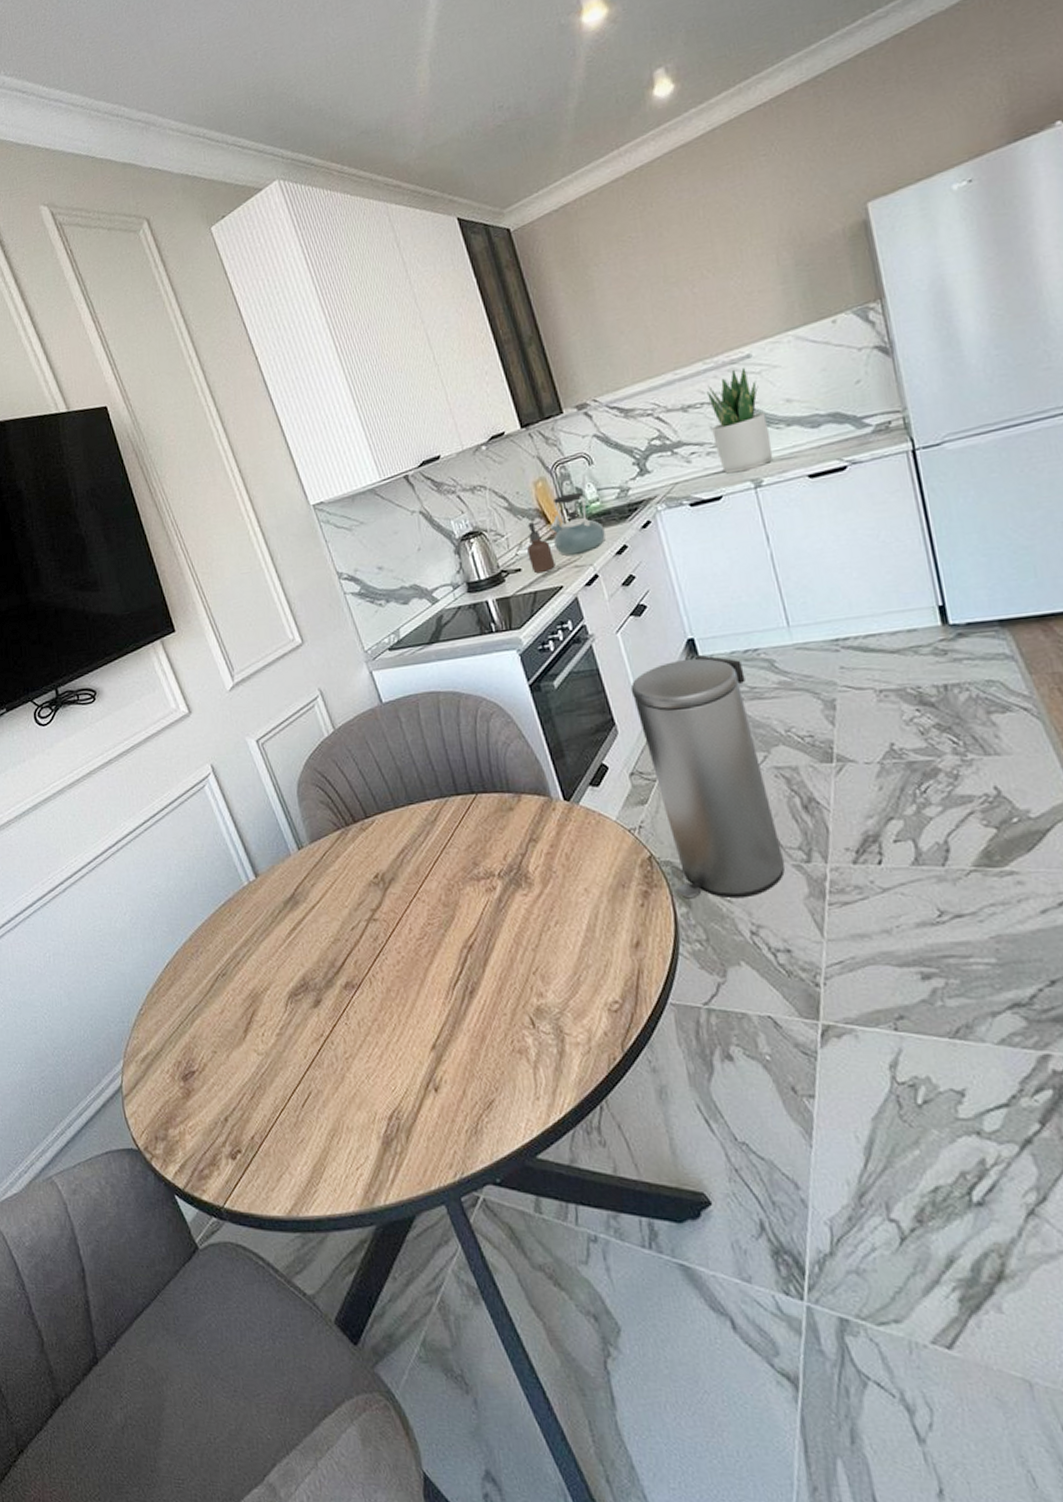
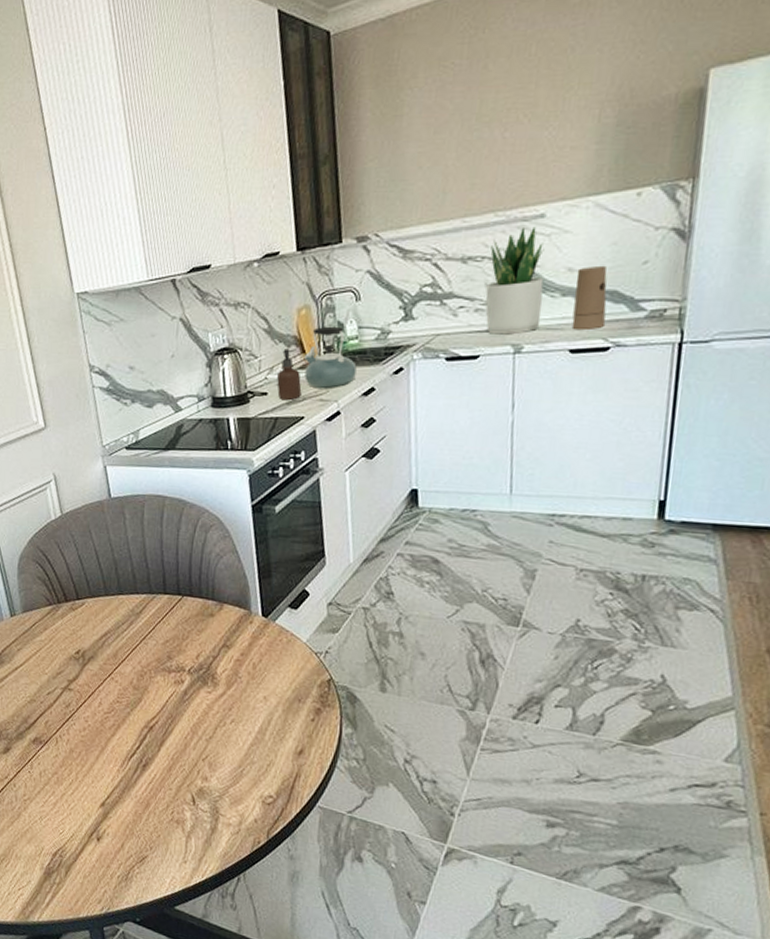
pedal bin: present [630,655,785,899] -> none [346,506,458,731]
canister: none [795,391,835,456] -> present [571,265,607,331]

